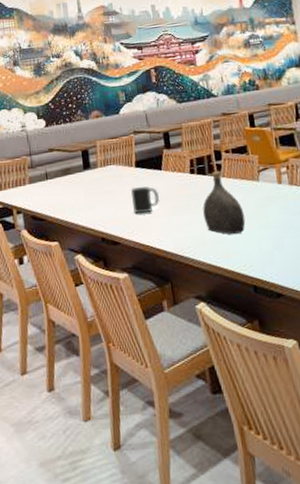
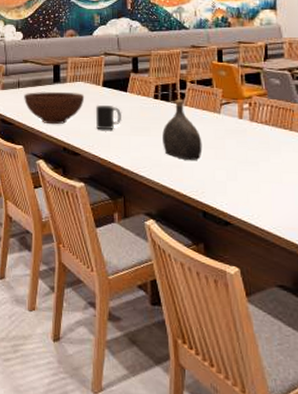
fruit bowl: none [53,177,119,215] -> present [24,92,85,125]

